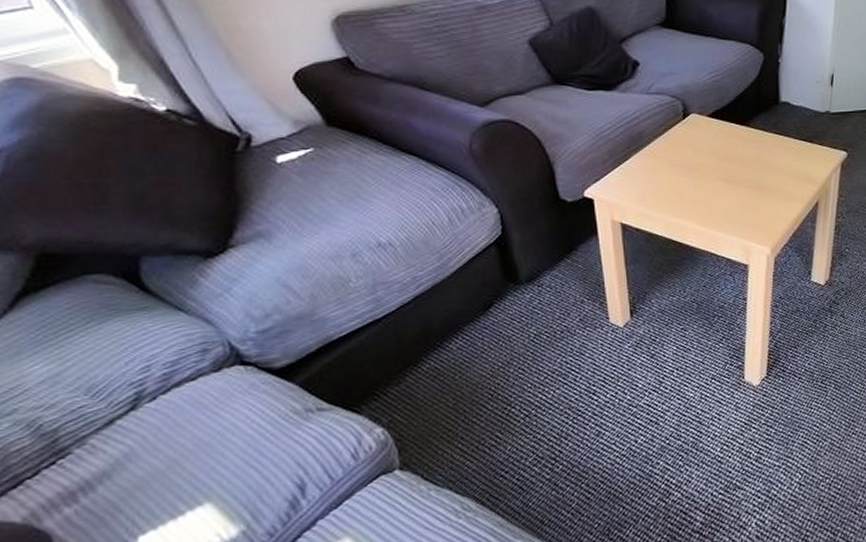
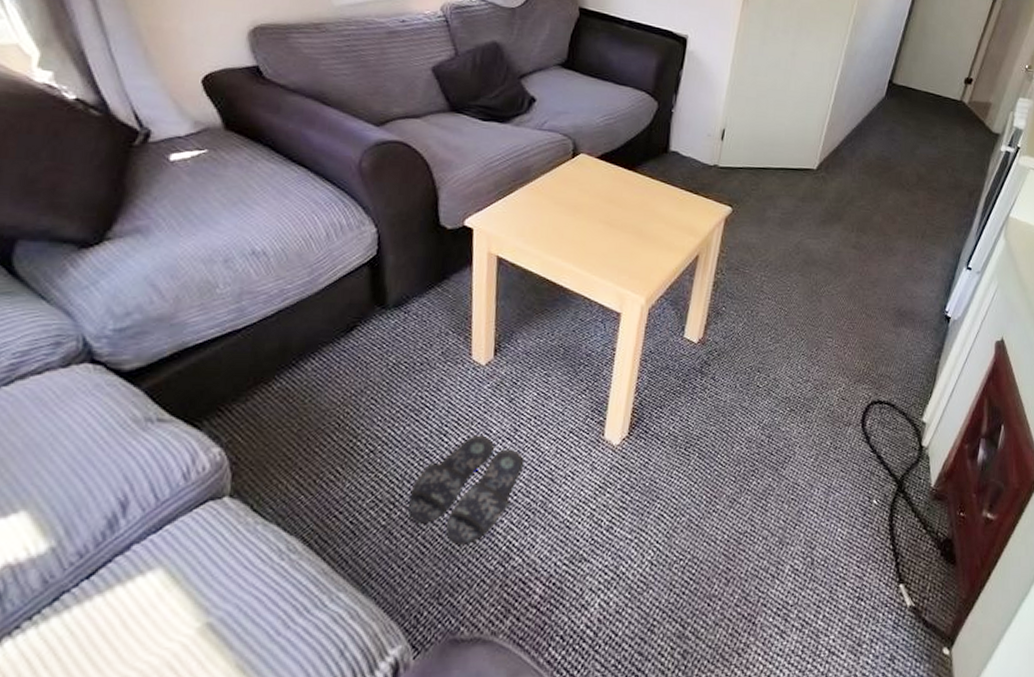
slippers: none [569,390,671,488] -> present [409,435,523,545]

